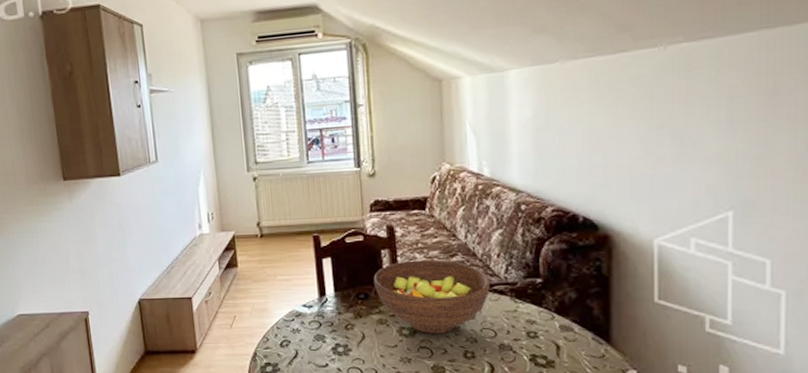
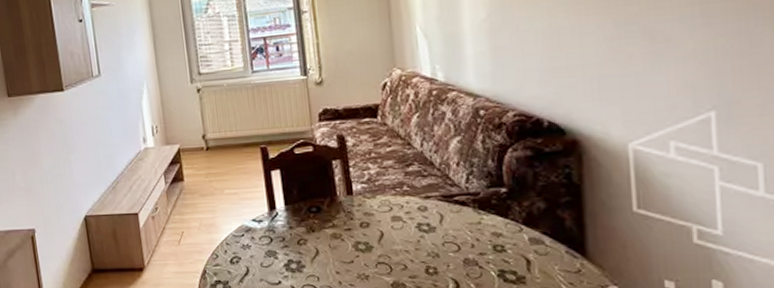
fruit bowl: present [373,259,490,334] -> none [325,169,451,249]

